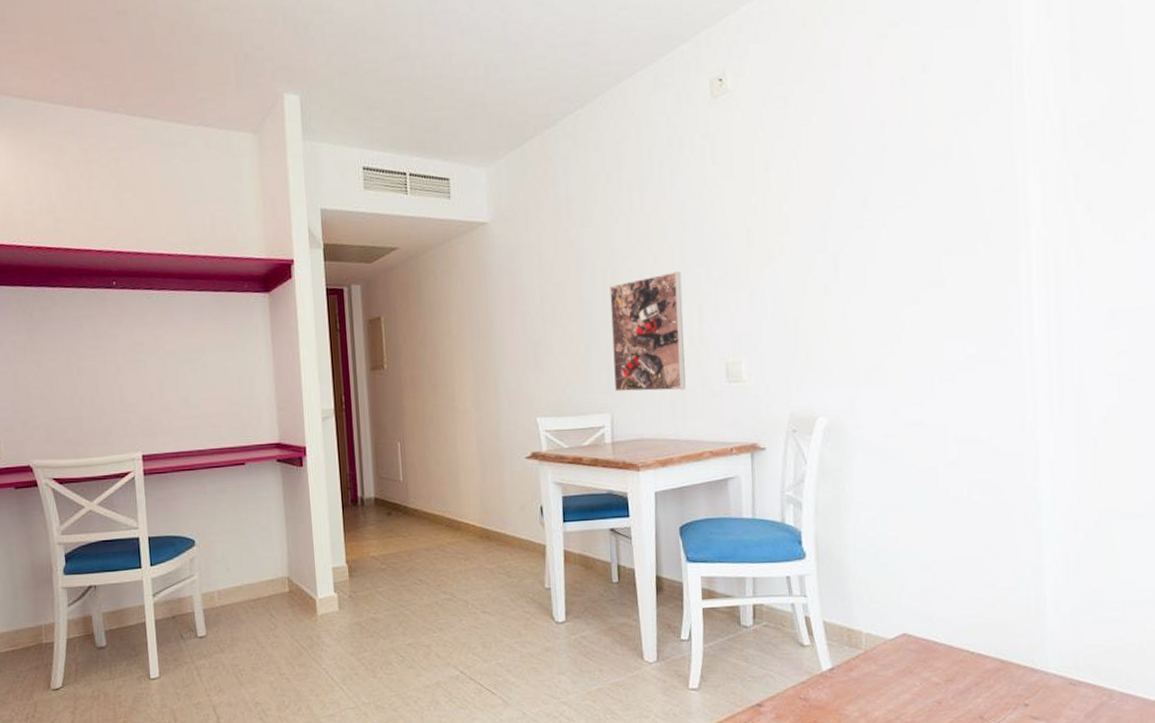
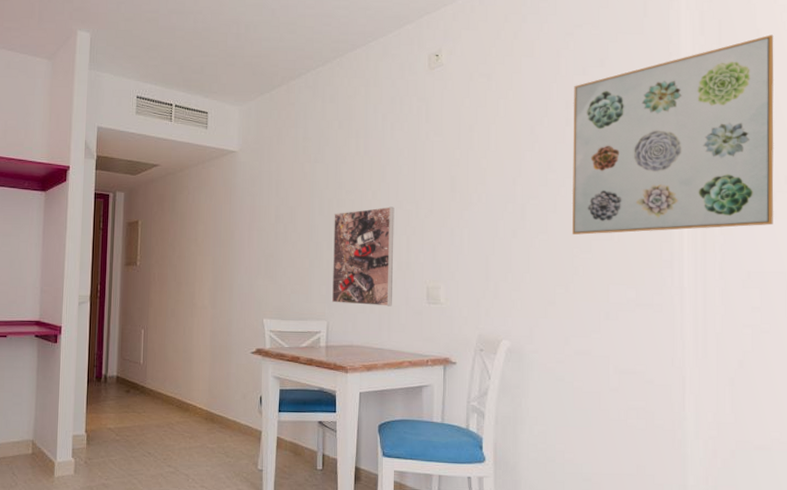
wall art: none [891,9,1143,284] -> present [572,34,774,235]

